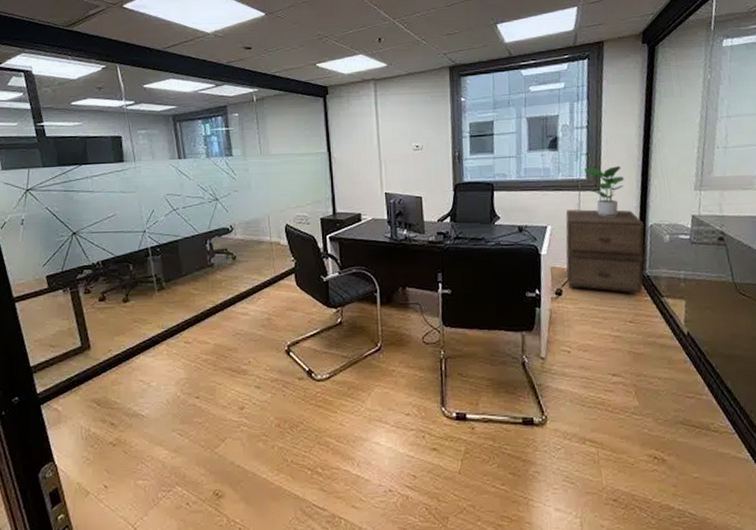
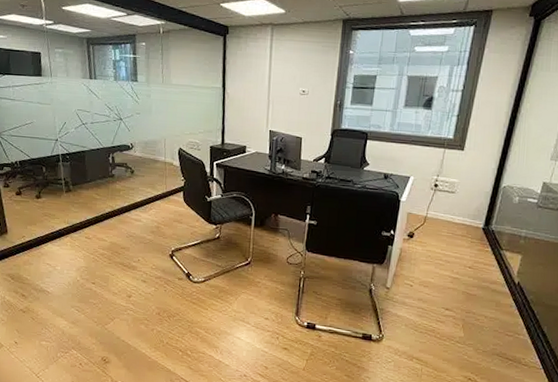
filing cabinet: present [565,209,645,294] -> none [420,164,498,245]
potted plant: present [585,166,624,217] -> none [453,128,488,175]

